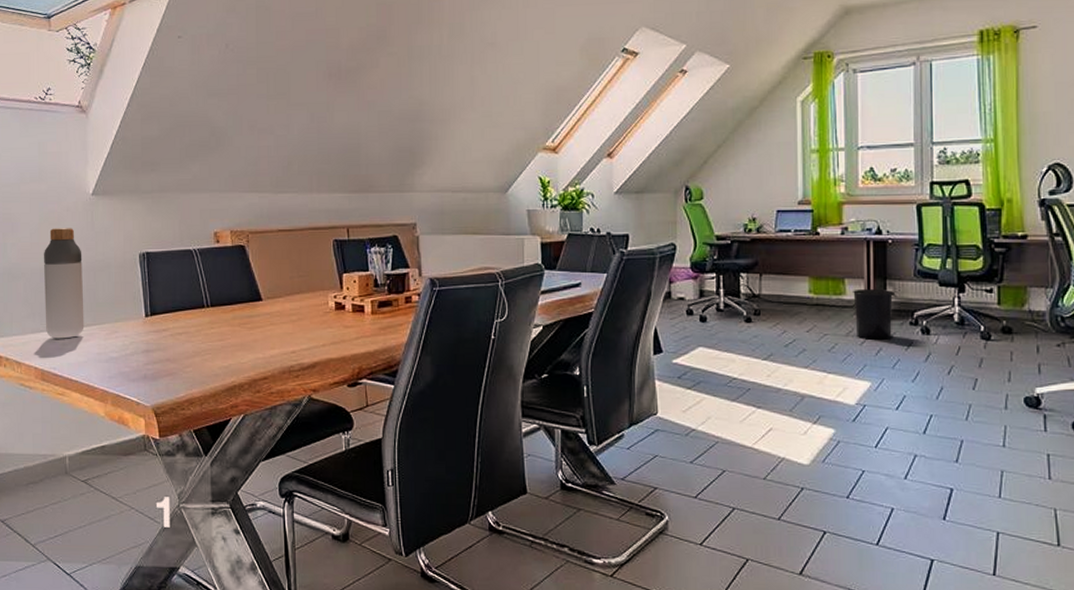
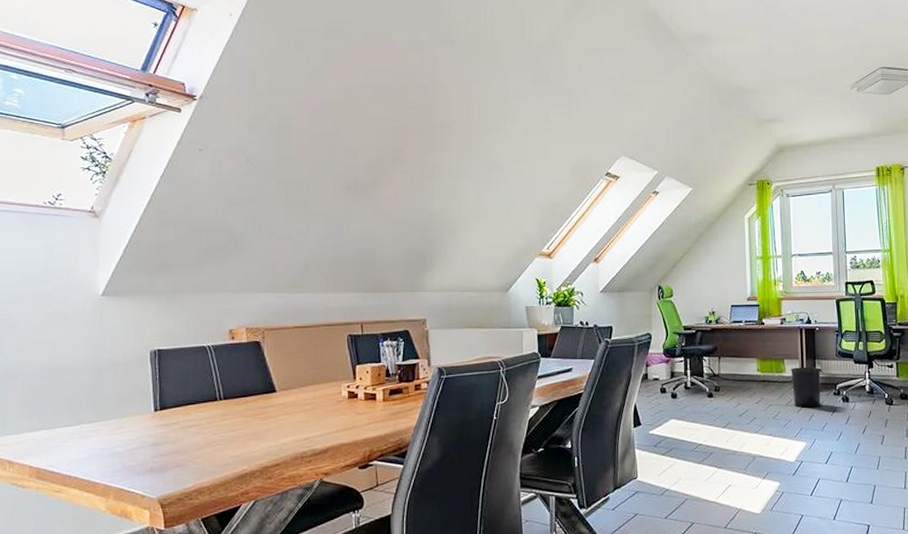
bottle: present [44,228,84,339] -> none [44,327,89,437]

